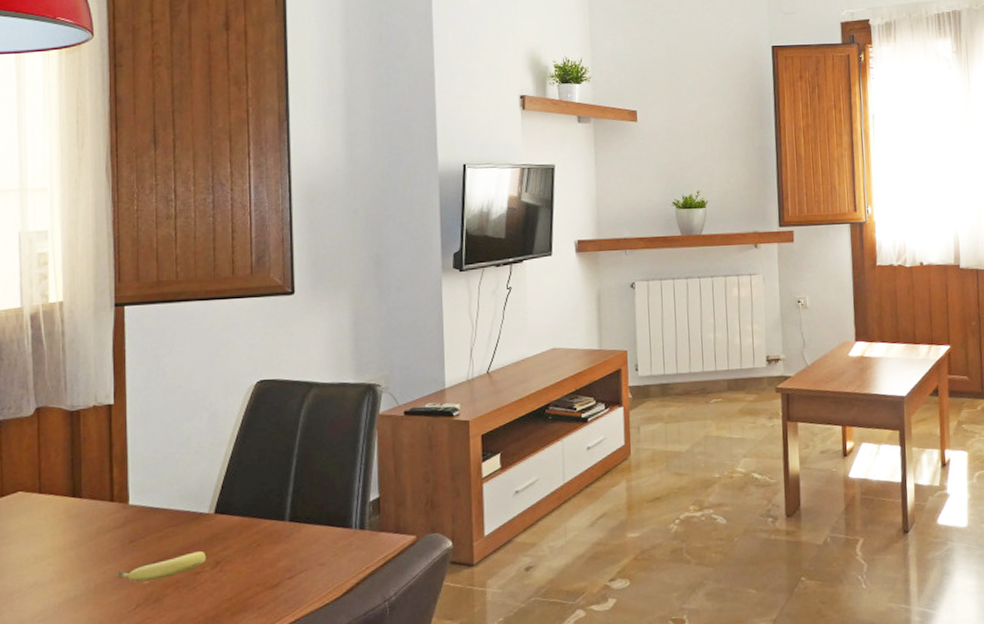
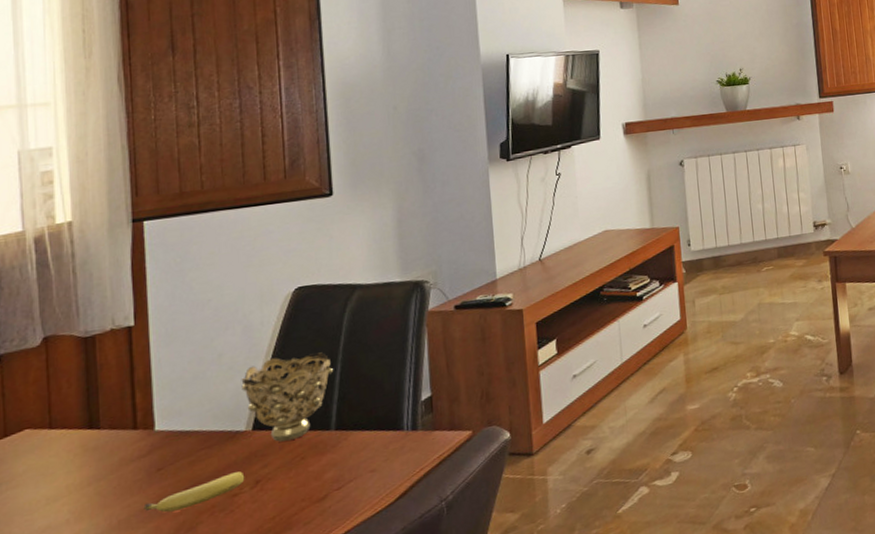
decorative bowl: none [206,444,290,527] -> present [241,351,334,442]

